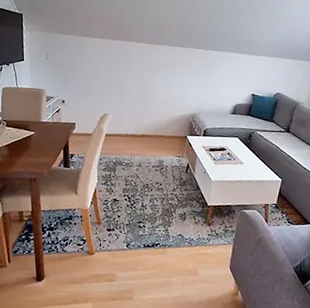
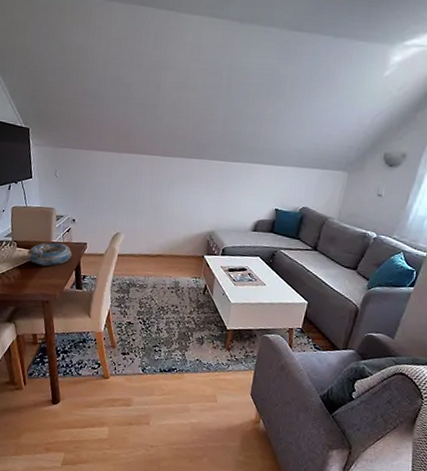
decorative bowl: none [15,122,61,145] -> present [26,242,72,266]

